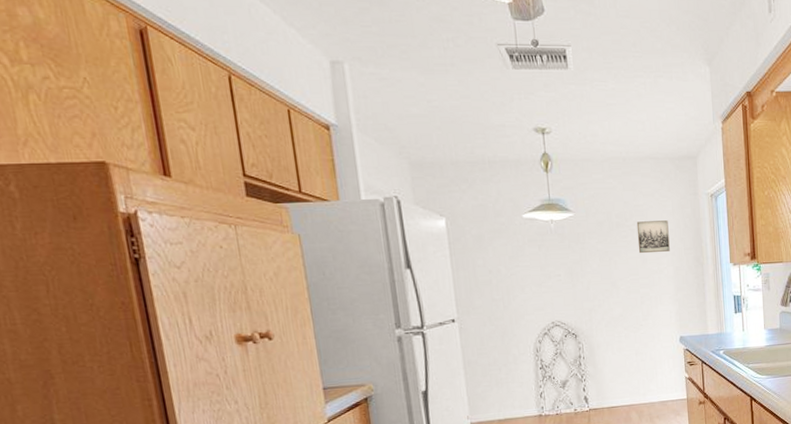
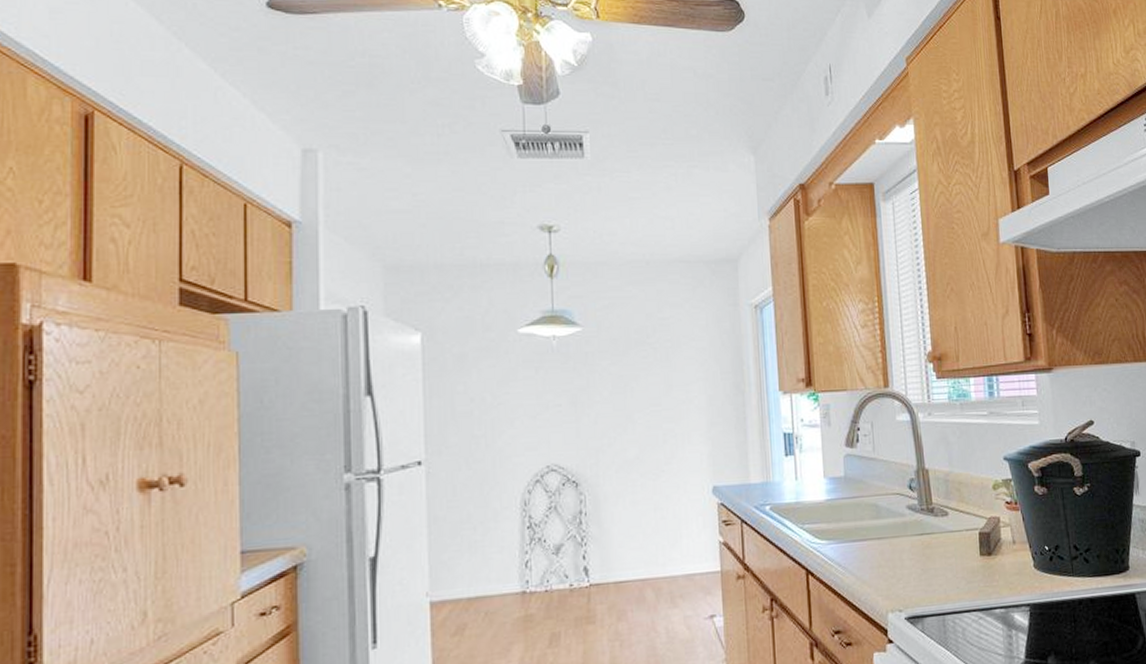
wall art: present [636,220,670,254] -> none [660,337,702,379]

